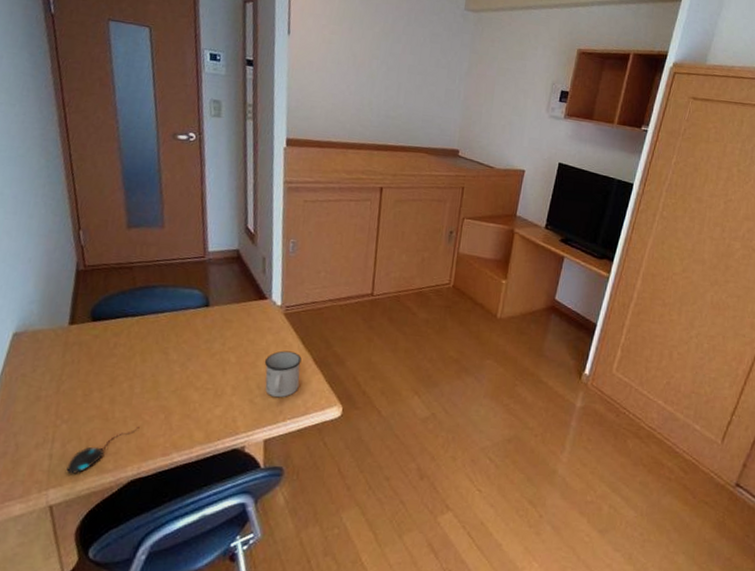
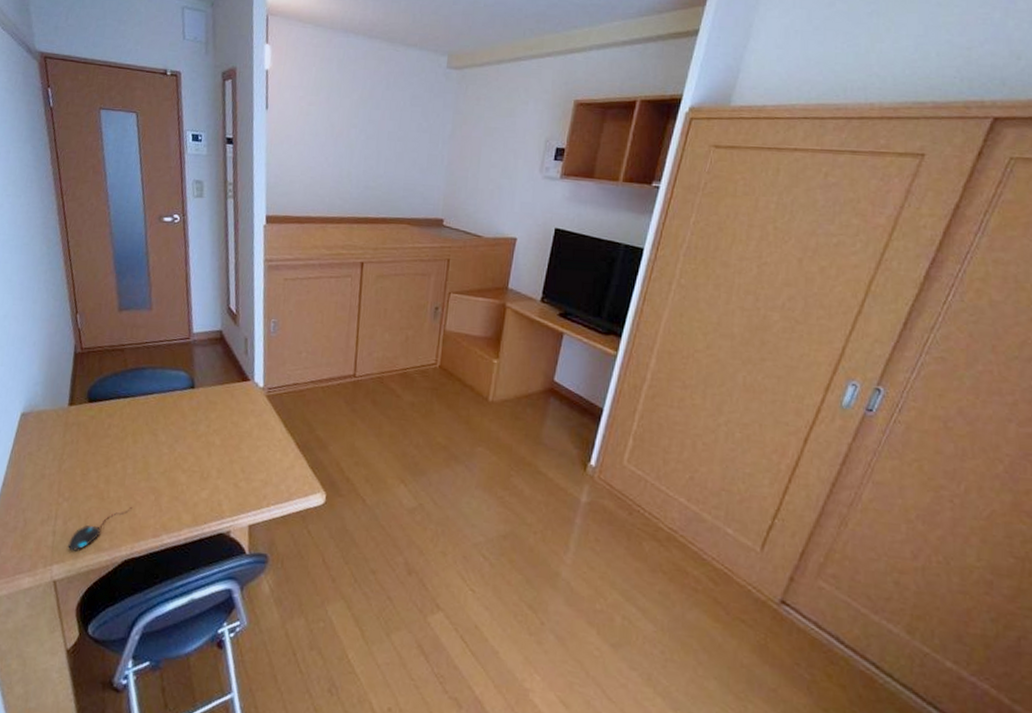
mug: present [264,350,302,398] -> none [247,433,284,483]

